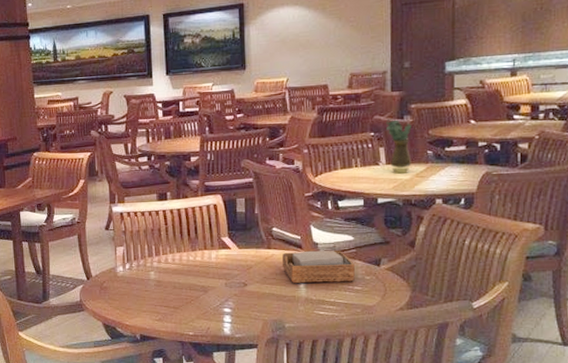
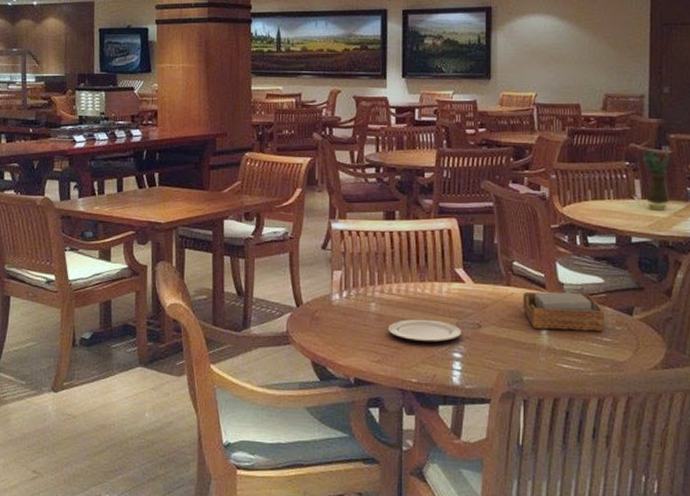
plate: none [166,282,231,302] -> present [387,319,463,343]

